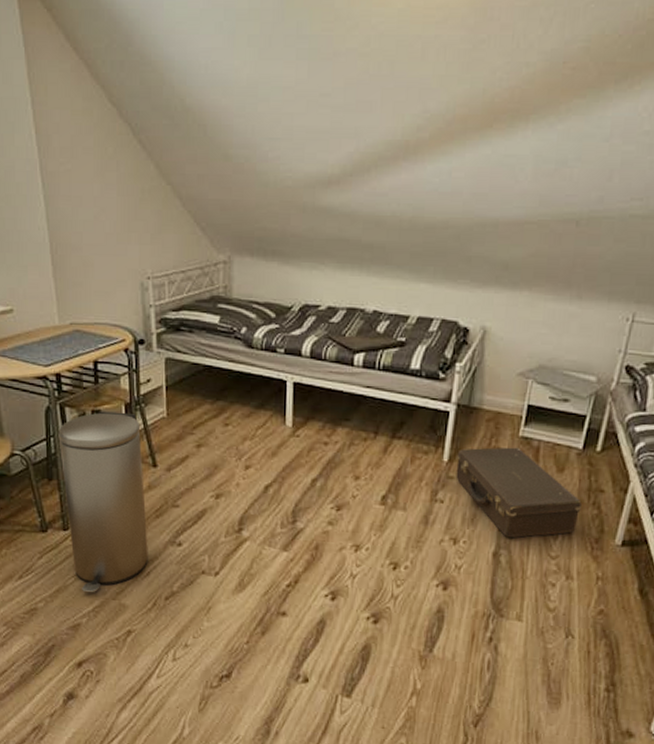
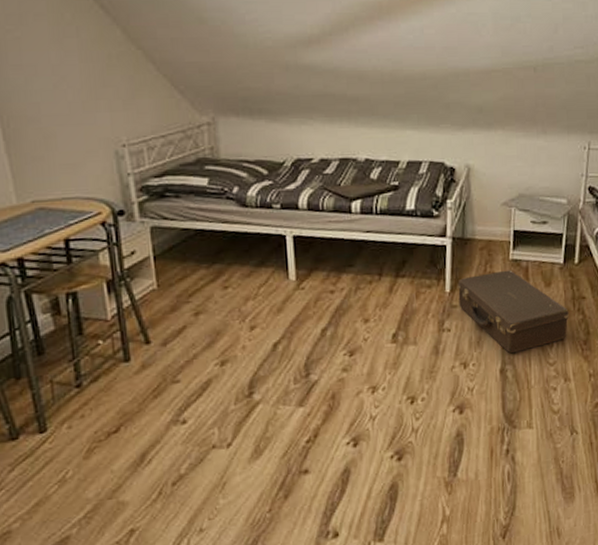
pedal bin: present [58,411,148,593] -> none [25,289,148,499]

